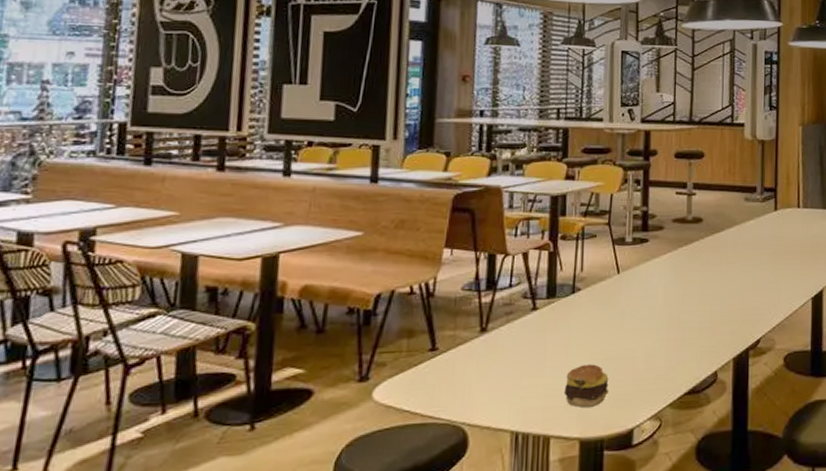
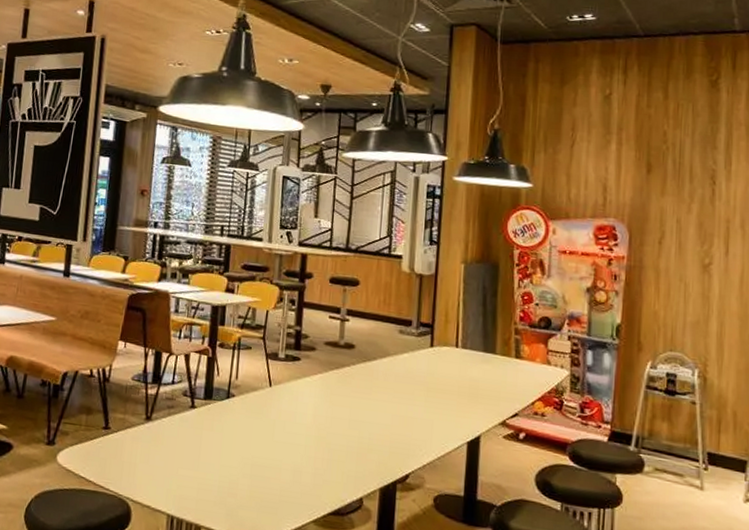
burger: present [563,364,610,409] -> none [215,466,257,509]

